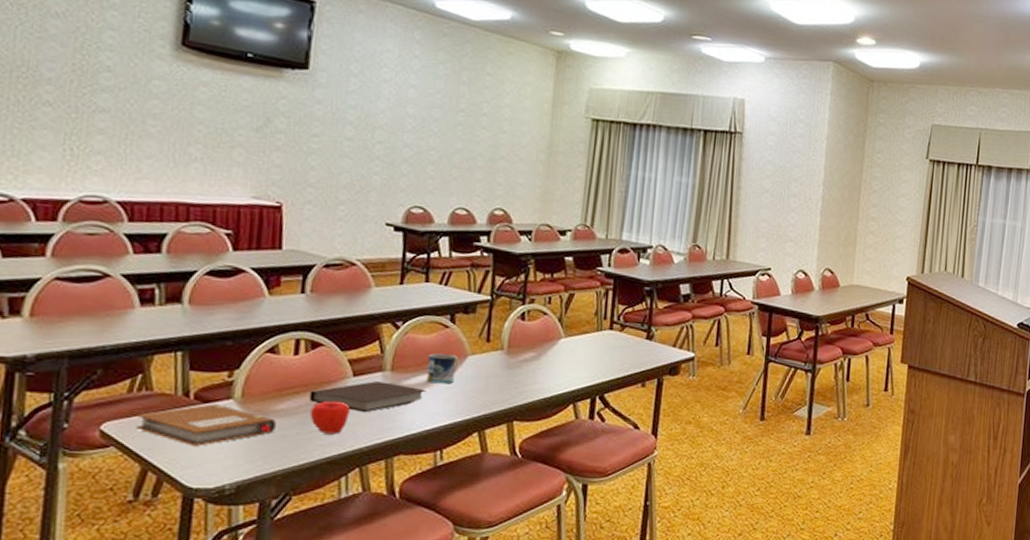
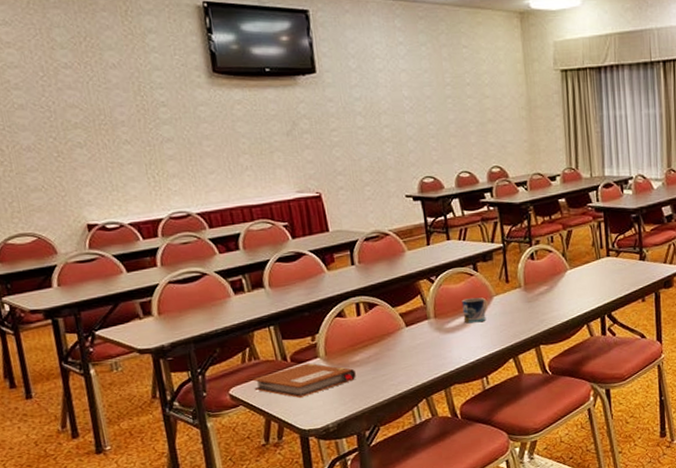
notebook: present [309,381,427,413] -> none [375,327,466,355]
apple: present [309,400,350,435] -> none [379,348,410,376]

